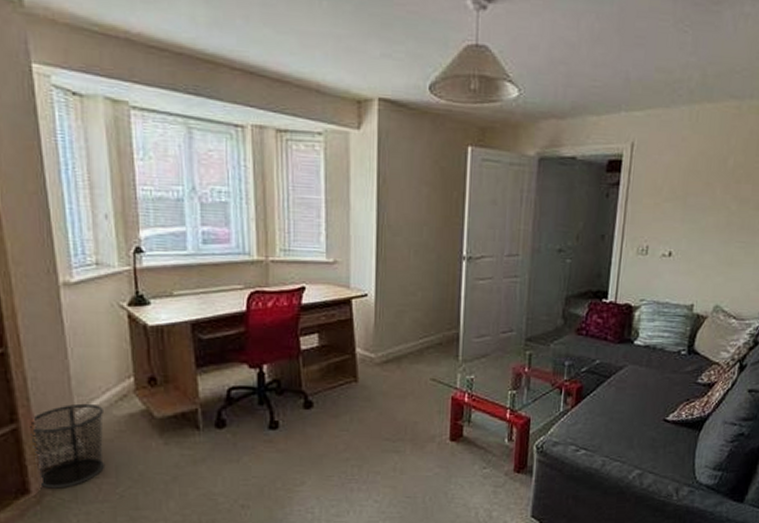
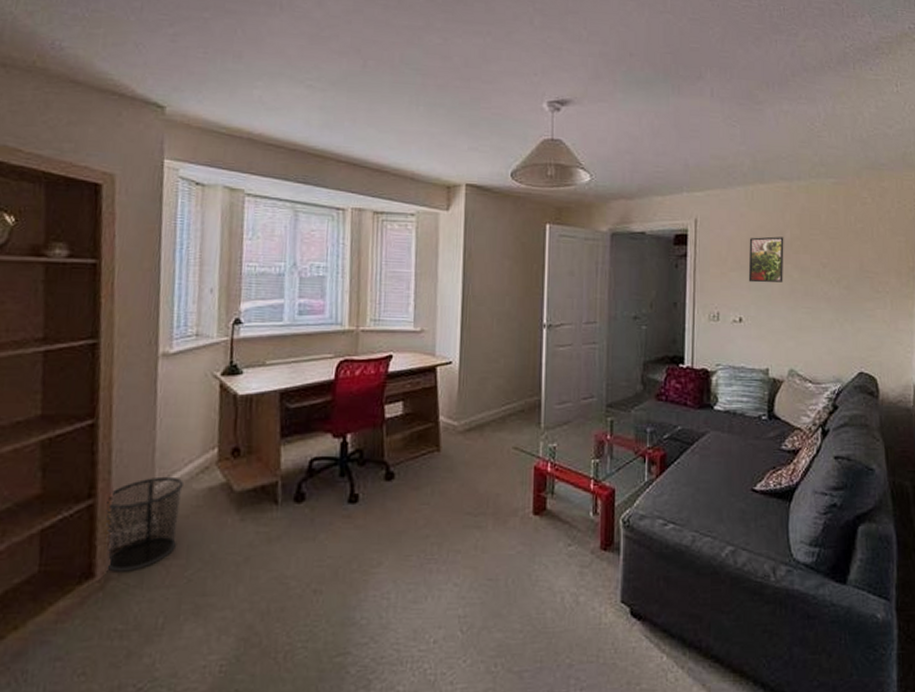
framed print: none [683,164,726,215] -> present [748,236,784,283]

